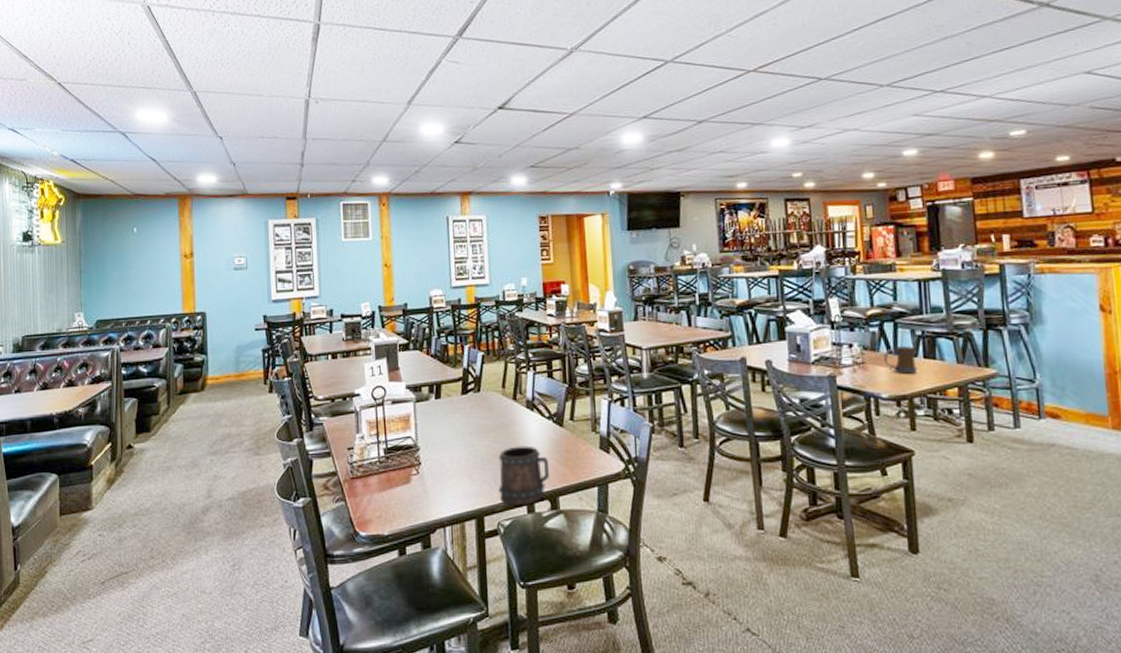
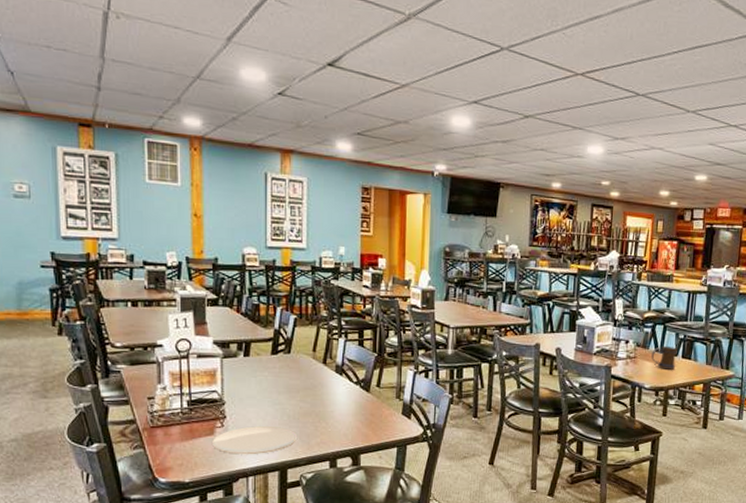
plate: none [409,471,493,503] -> present [213,426,298,455]
beer mug: present [498,446,549,505] -> none [303,407,353,460]

